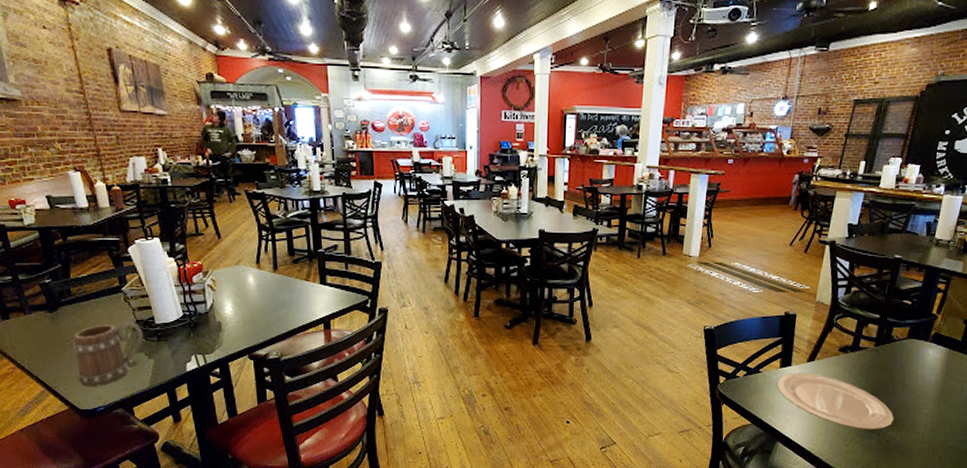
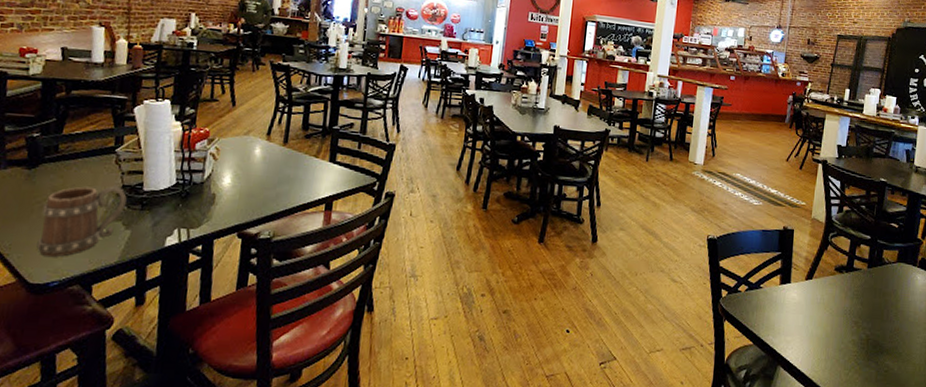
plate: present [777,372,895,430] -> none [778,290,891,358]

